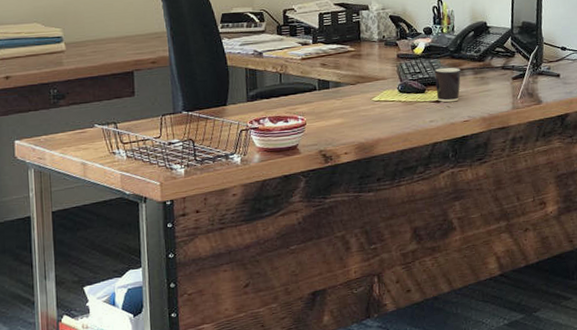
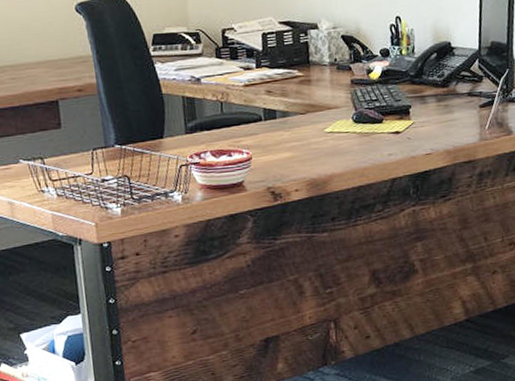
mug: present [434,67,462,103] -> none [393,94,423,134]

